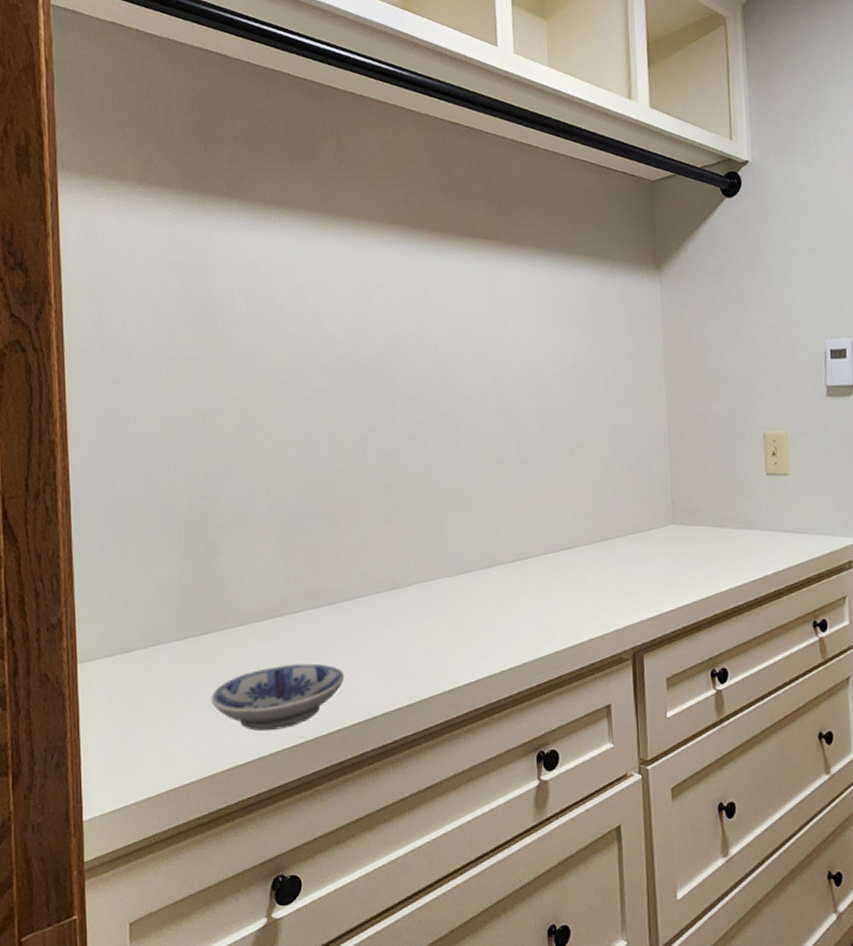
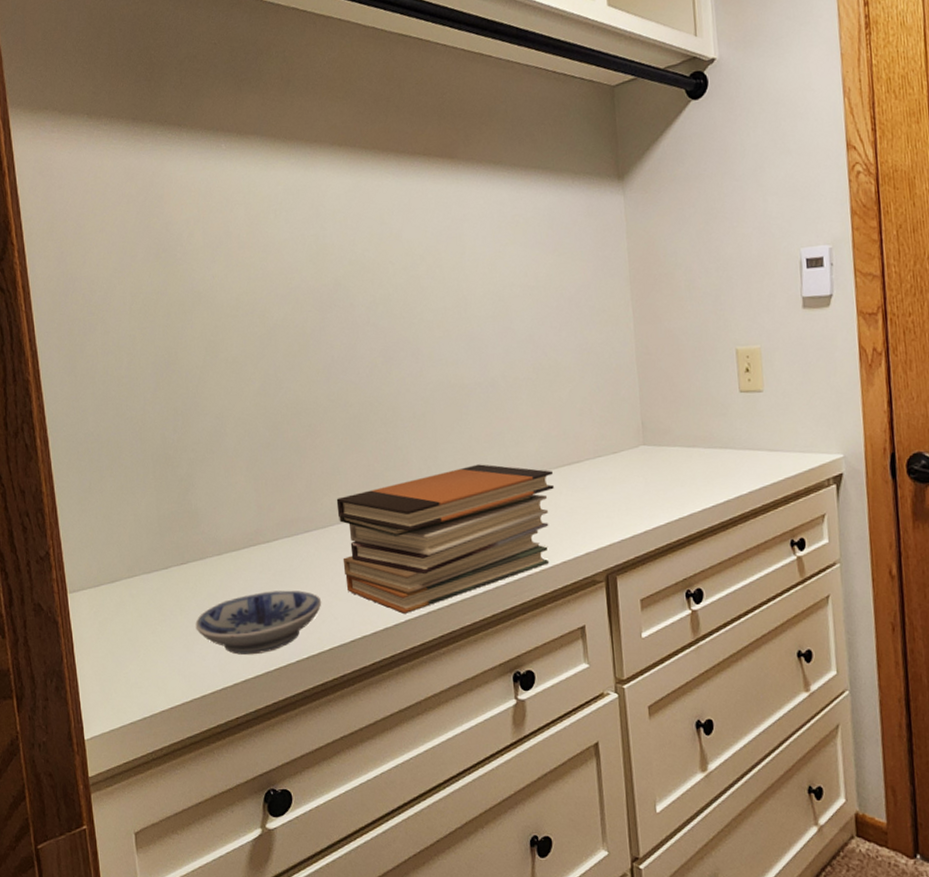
book stack: none [365,539,585,689] -> present [336,464,554,614]

